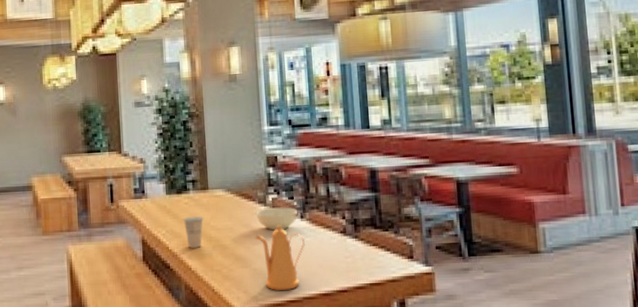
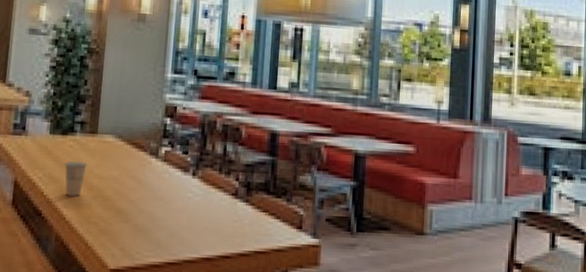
bowl: present [255,207,298,231] -> none [145,160,191,186]
coffee pot: present [255,226,305,291] -> none [140,181,193,252]

